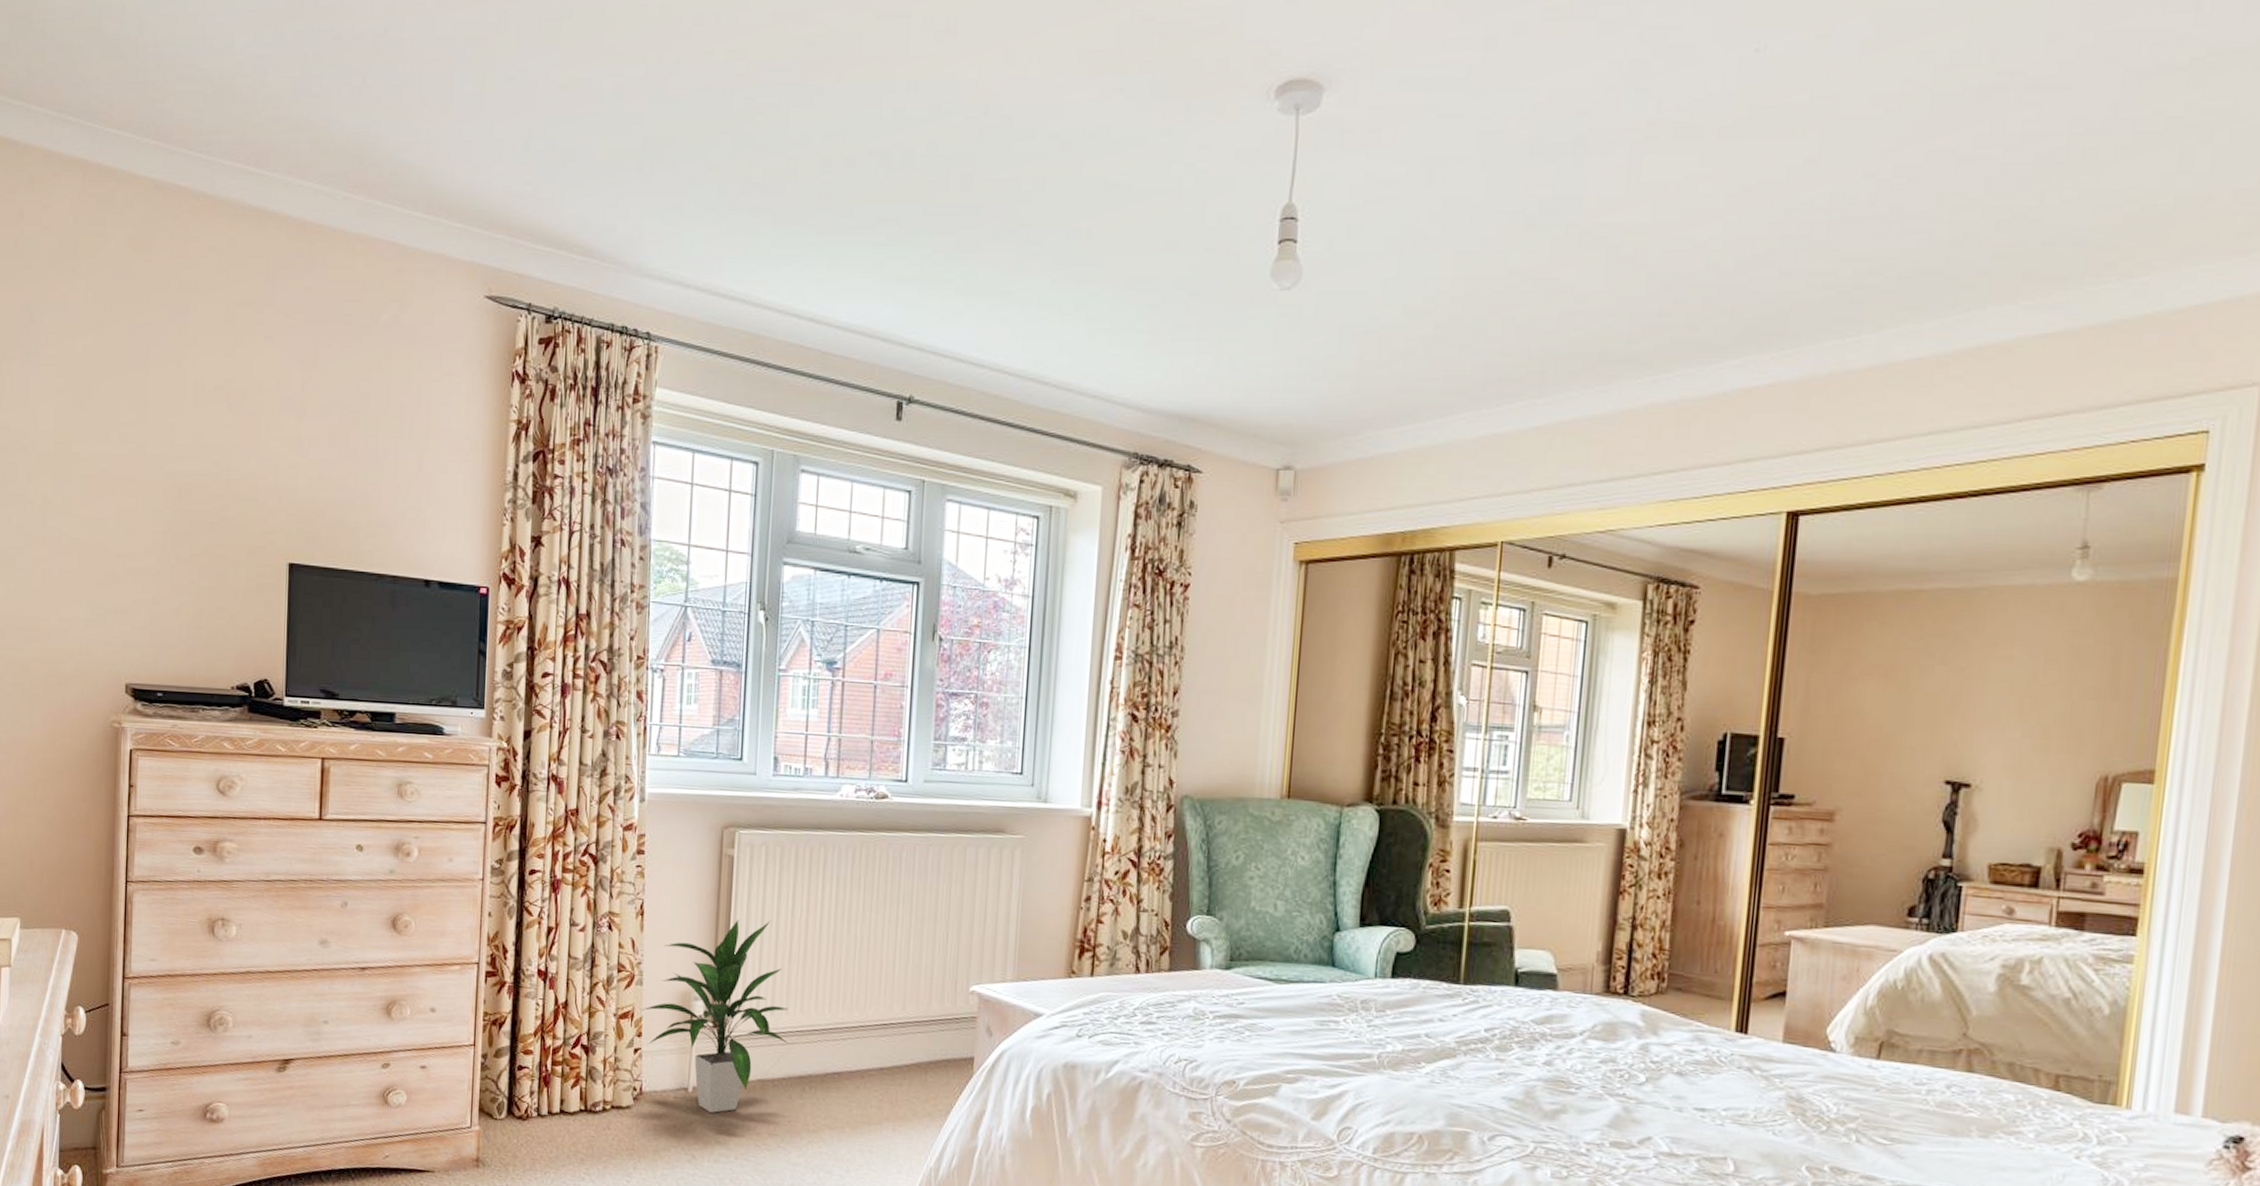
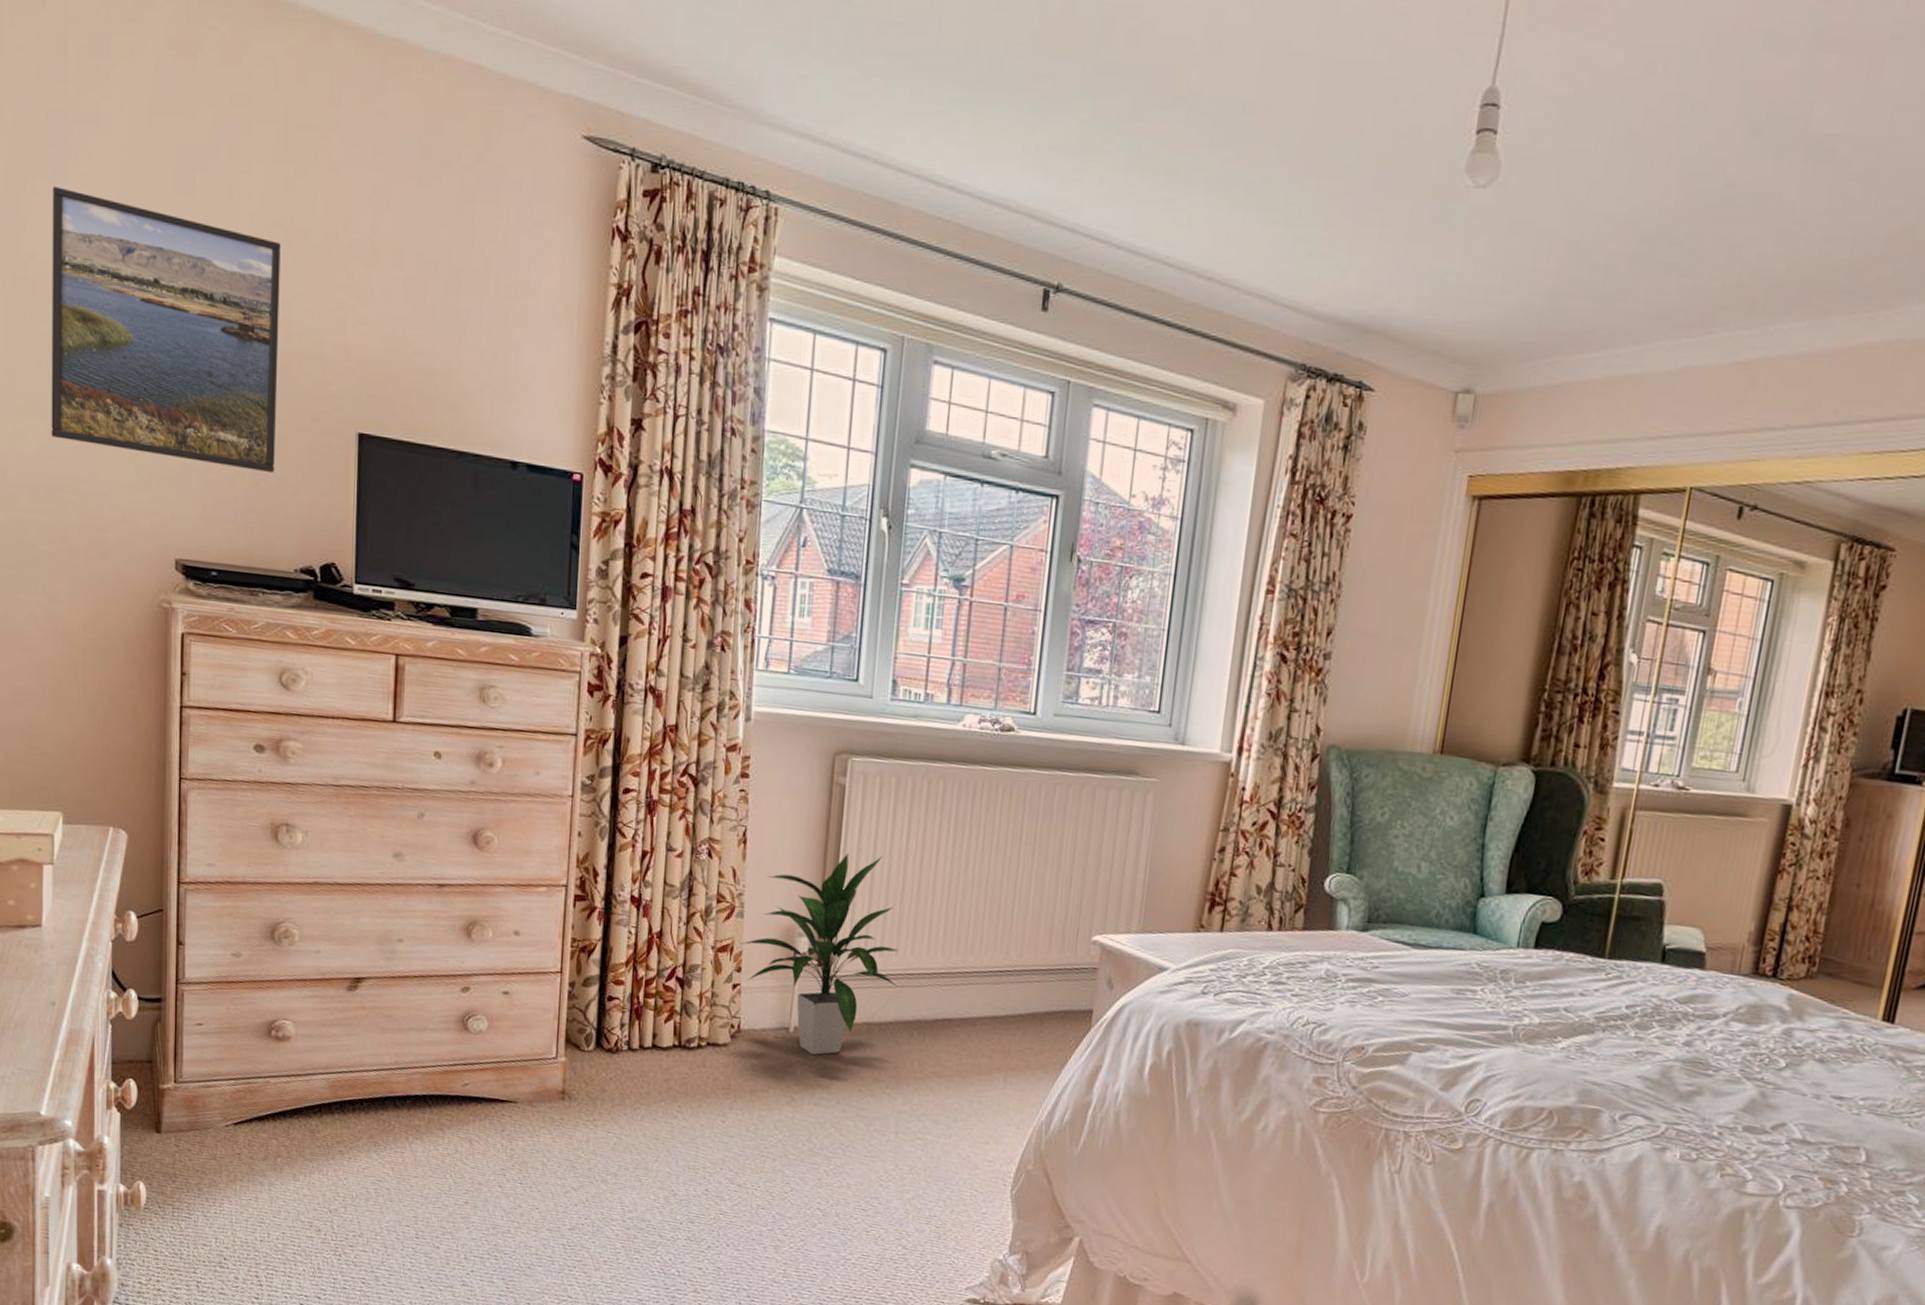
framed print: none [18,367,222,603] -> present [51,187,281,474]

